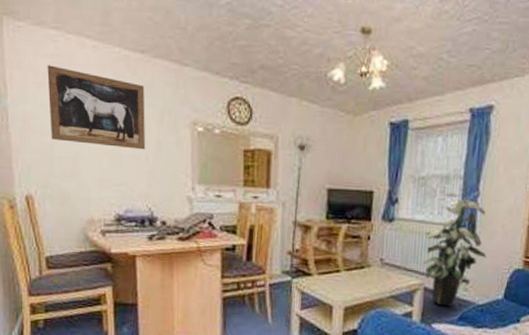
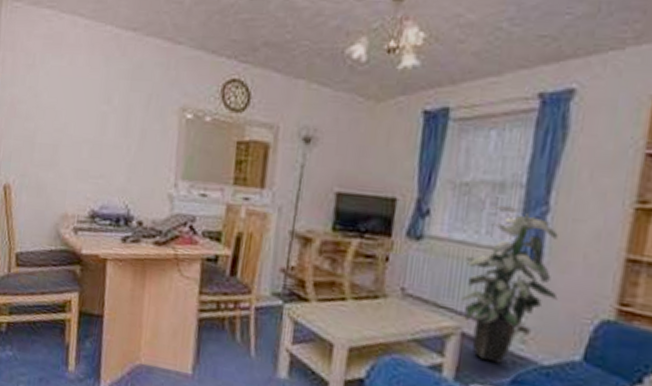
wall art: present [47,65,146,150] -> none [34,46,134,139]

